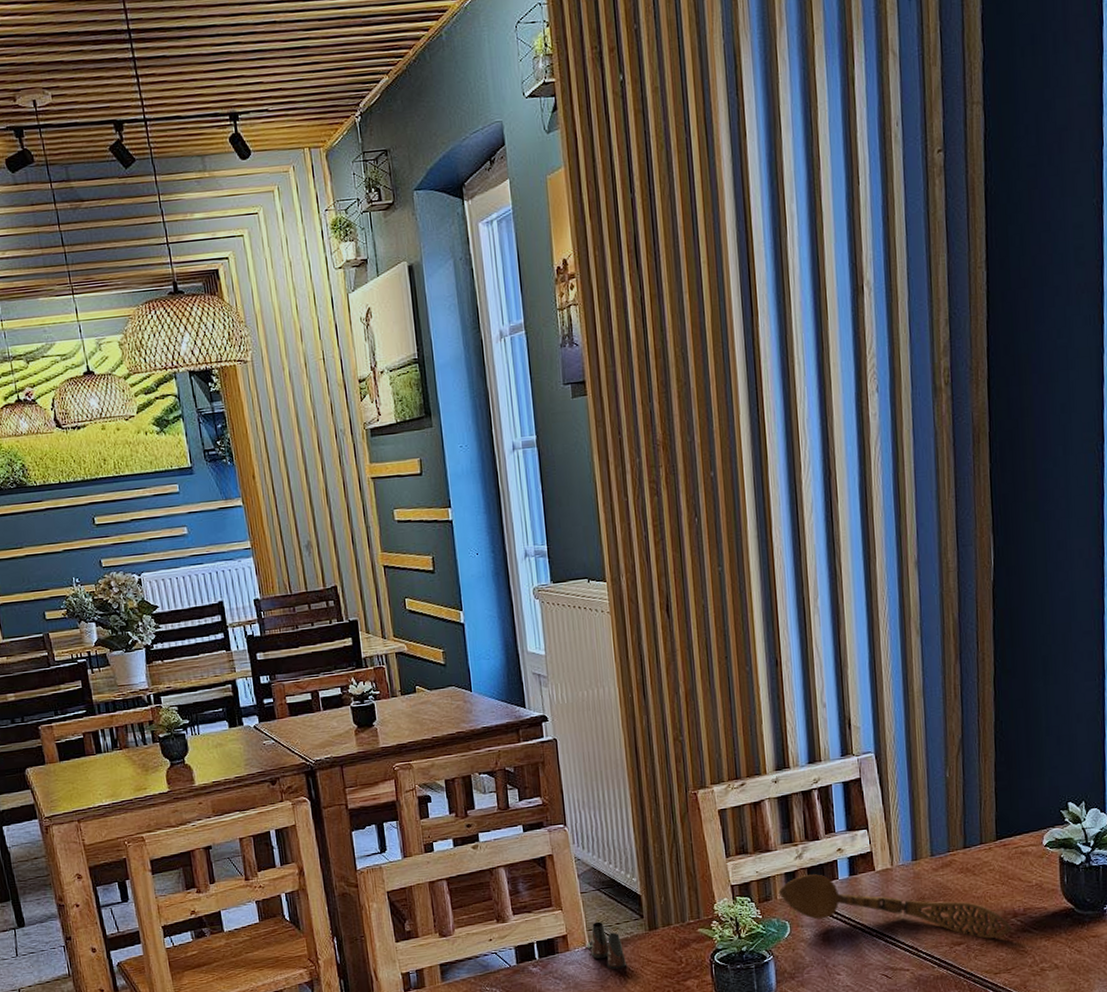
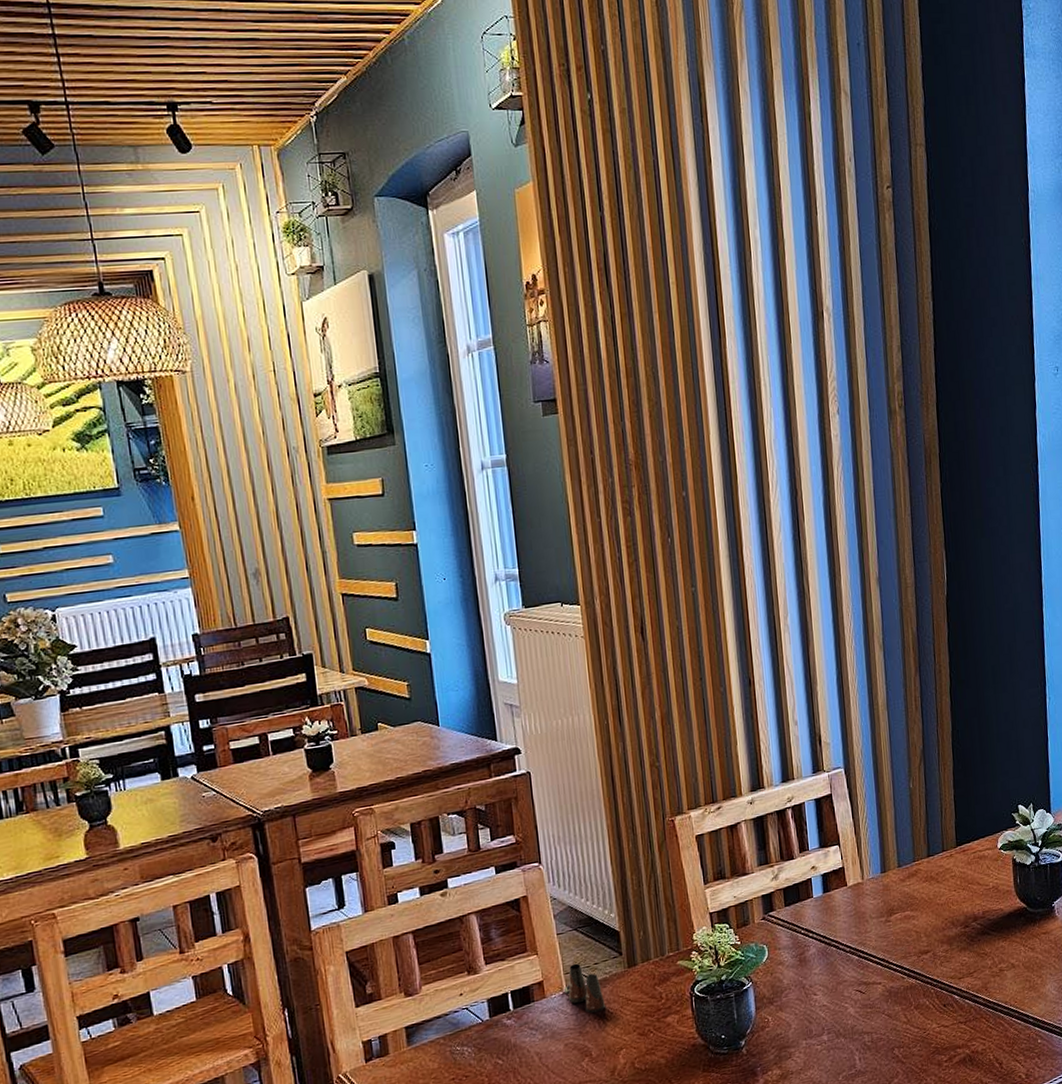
wooden spoon: present [778,874,1013,939] -> none [756,894,974,945]

